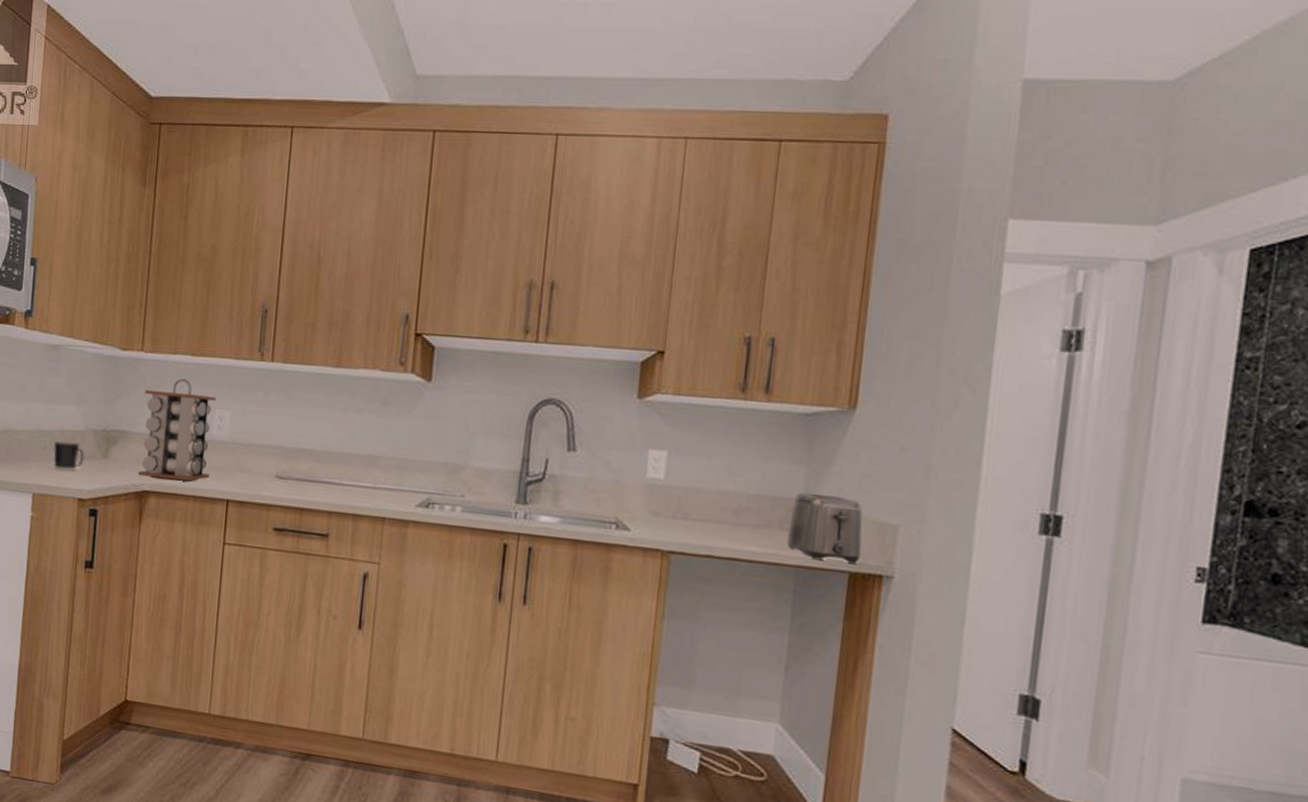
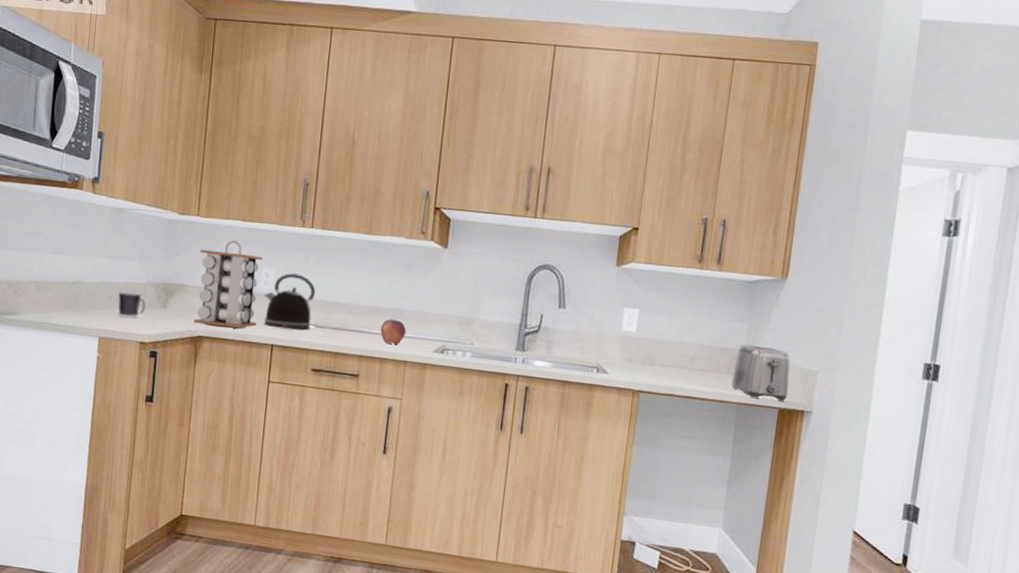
kettle: none [217,415,277,482] -> present [263,273,316,330]
fruit: none [353,467,384,499] -> present [380,318,407,345]

